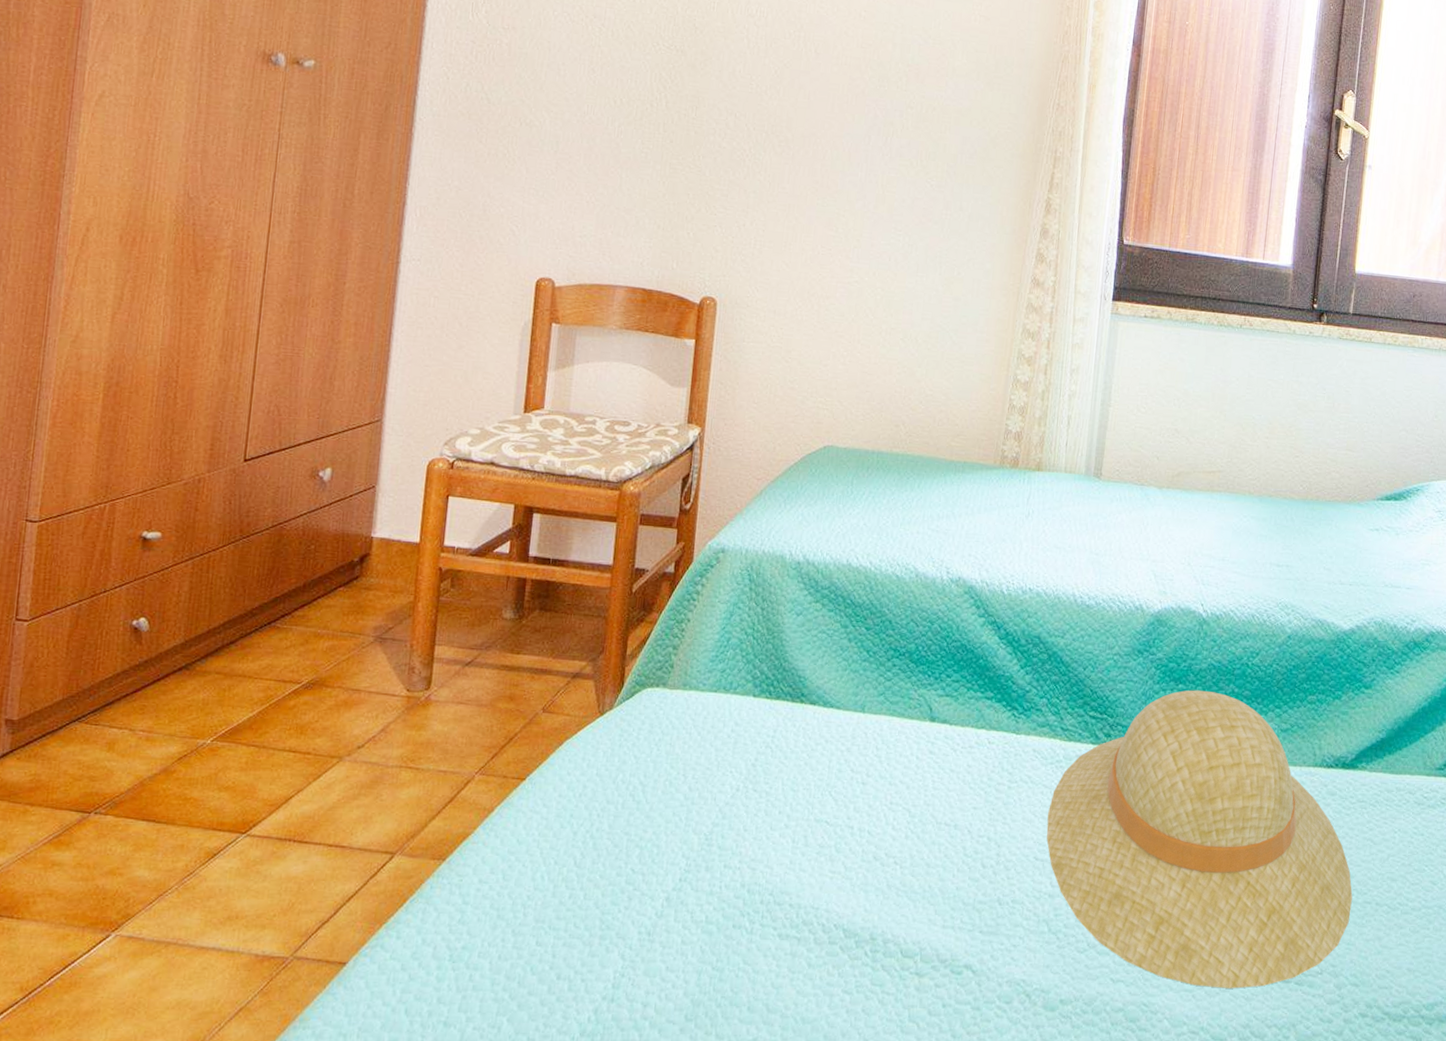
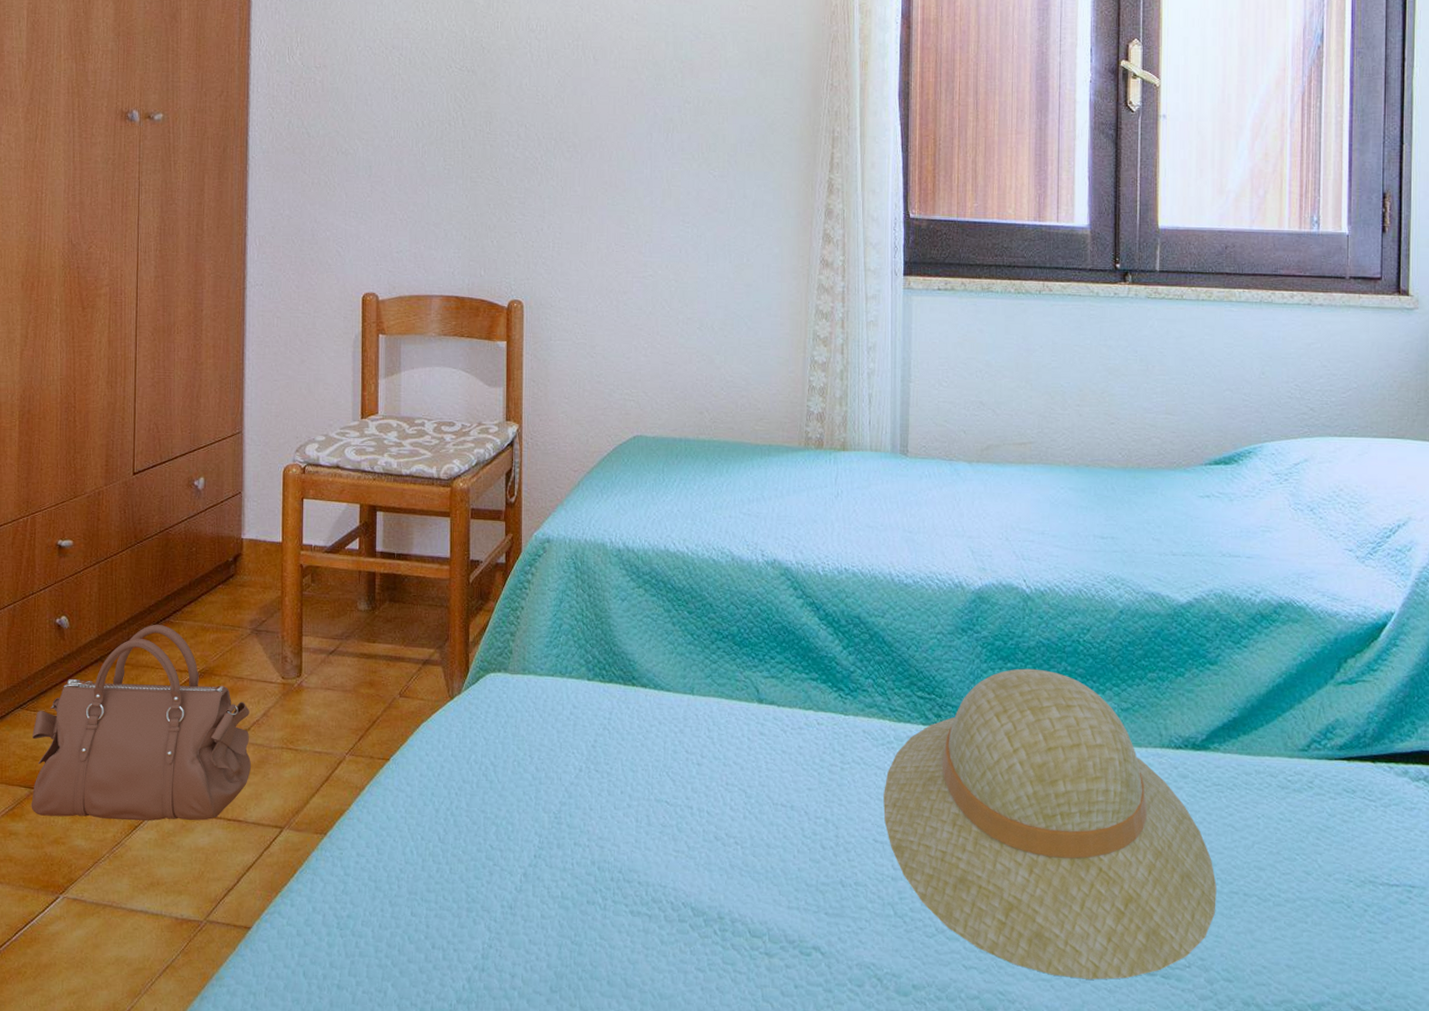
shoulder bag: none [82,629,365,848] -> present [31,624,251,821]

